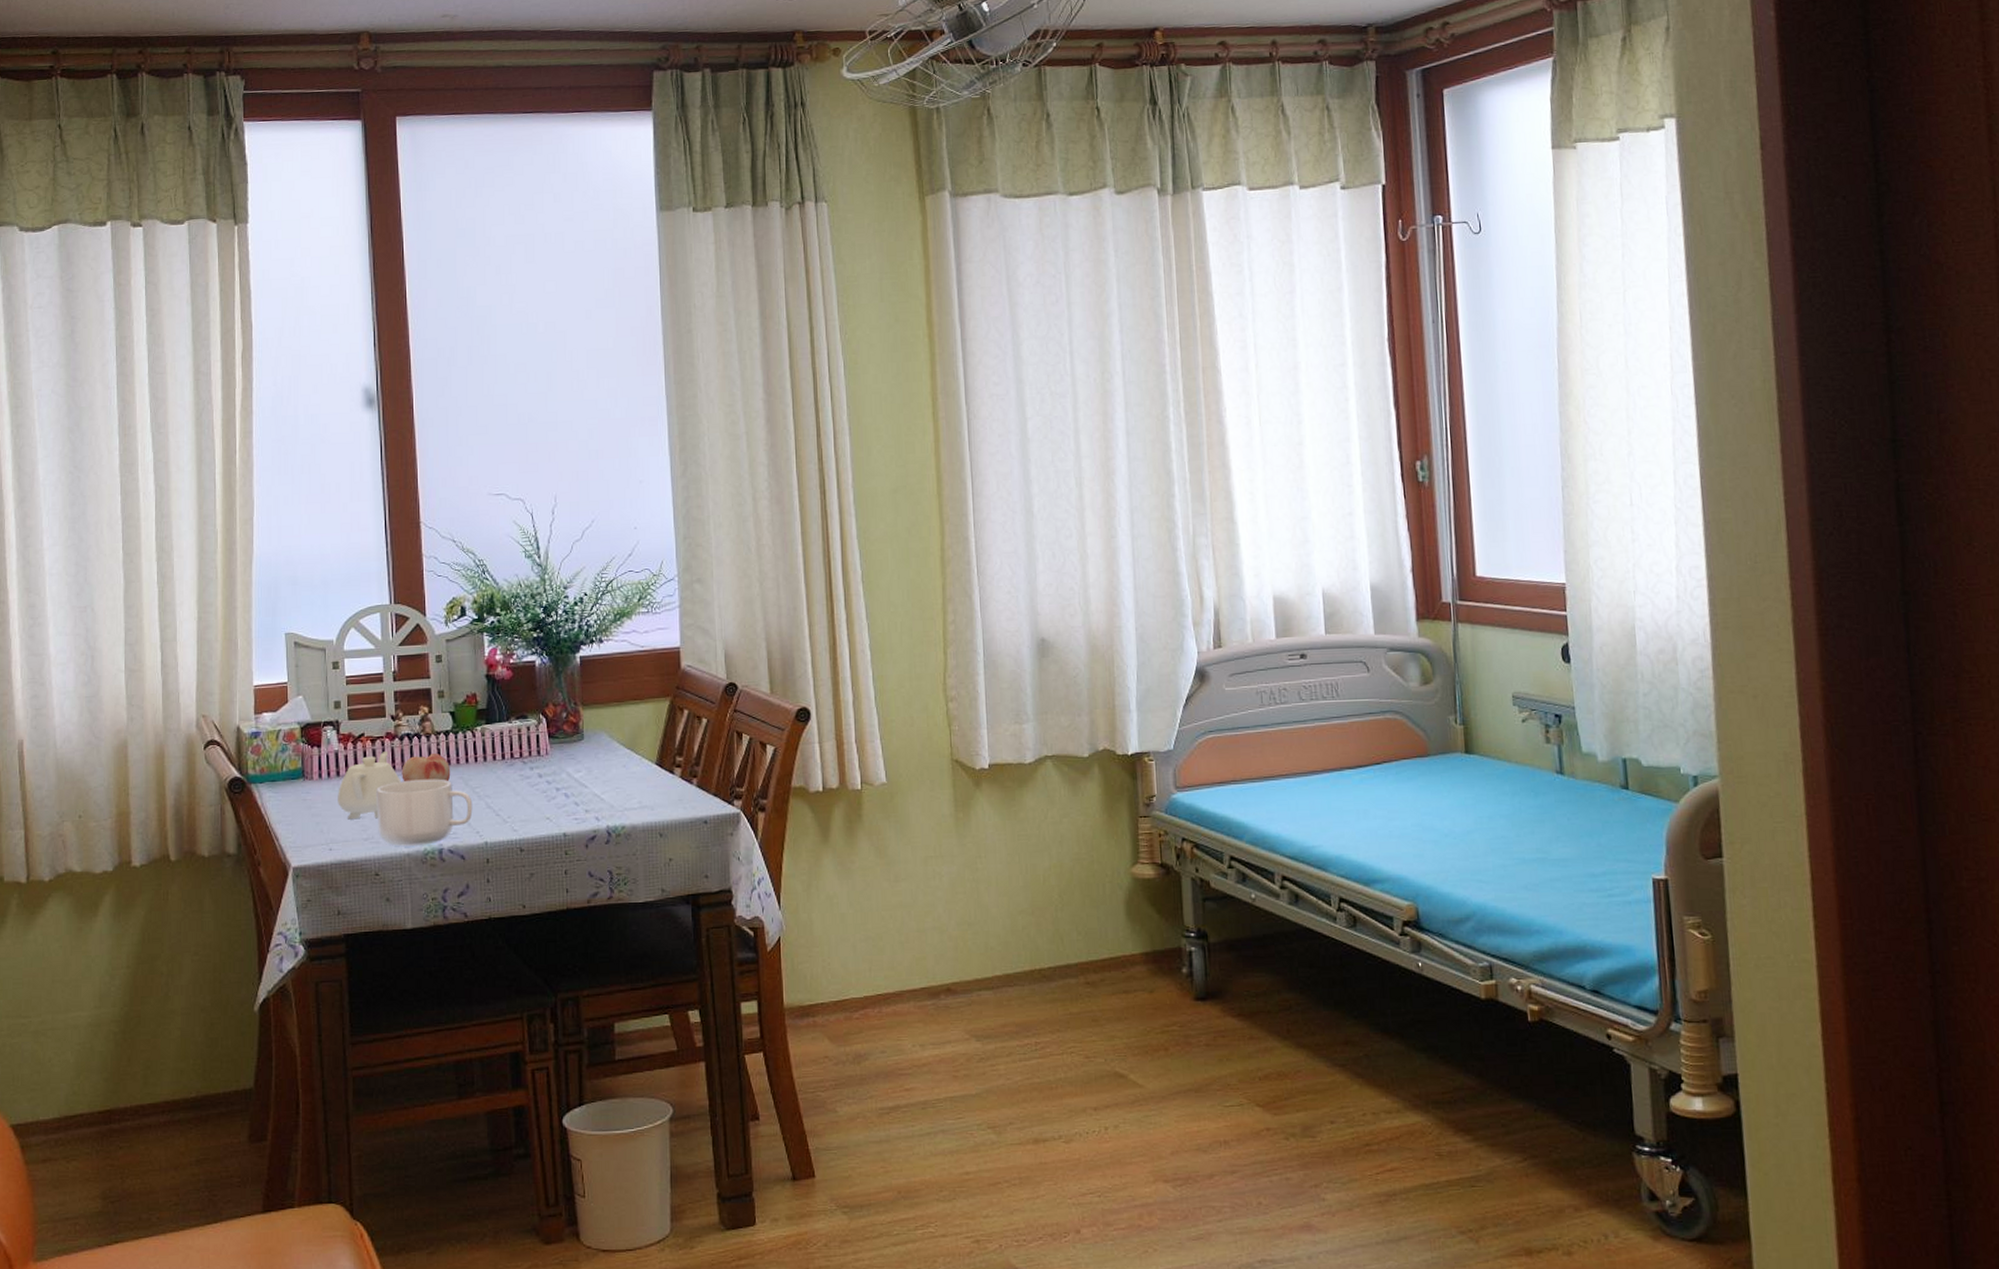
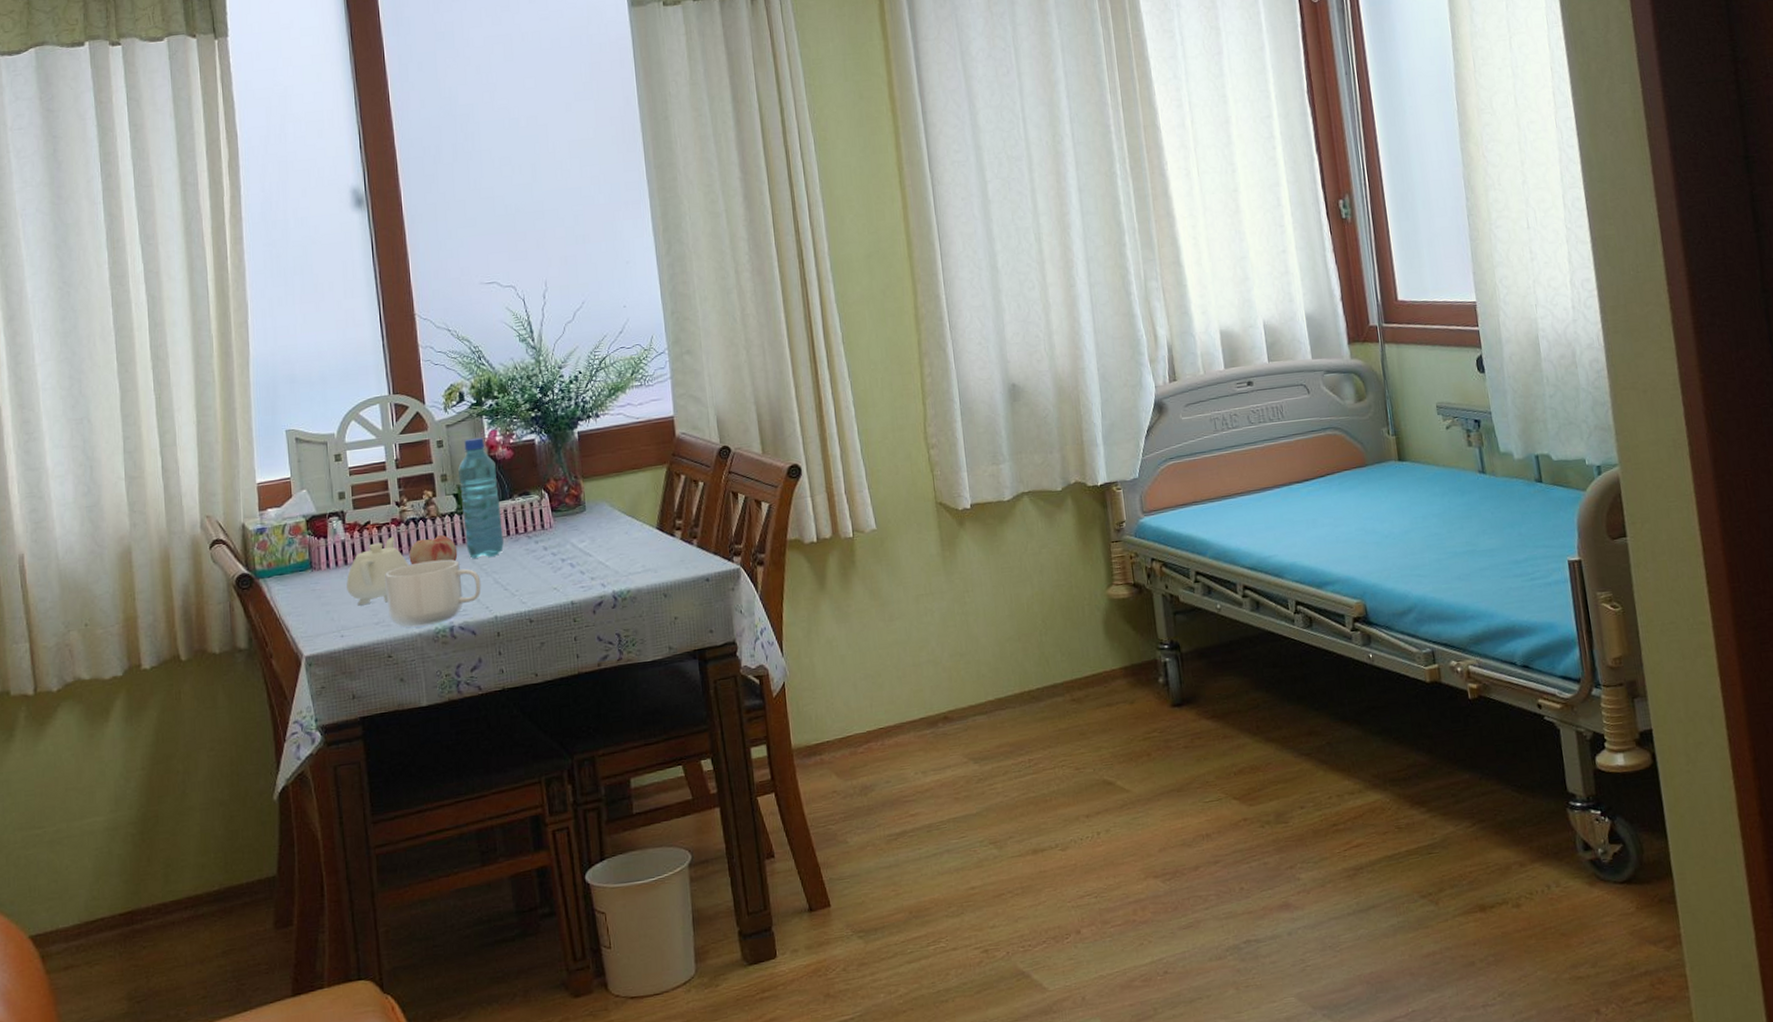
water bottle: none [456,654,498,780] -> present [458,437,504,559]

